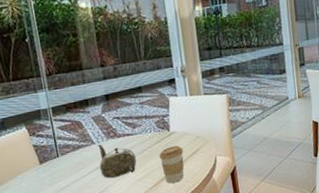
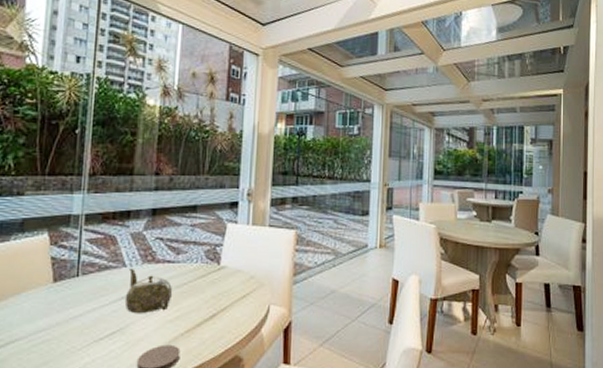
coffee cup: present [159,145,185,184] -> none [200,284,232,332]

